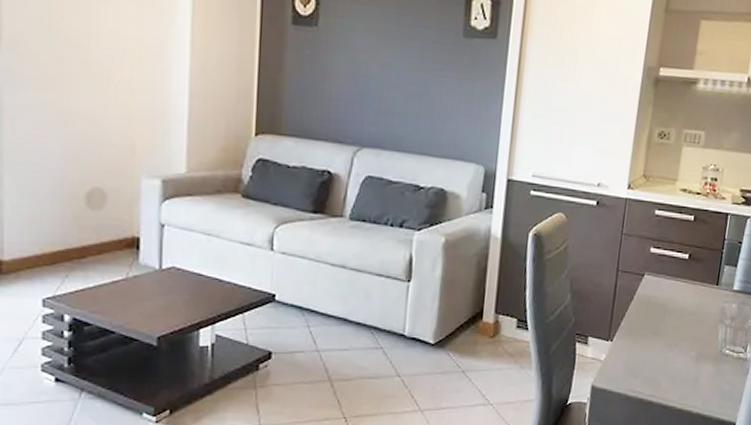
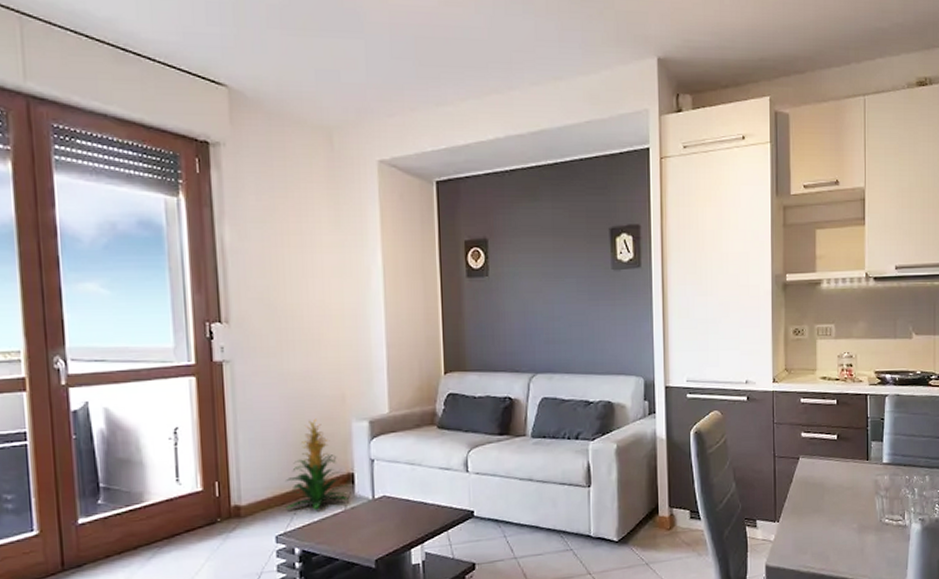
indoor plant: none [56,169,131,275] -> present [286,418,348,510]

